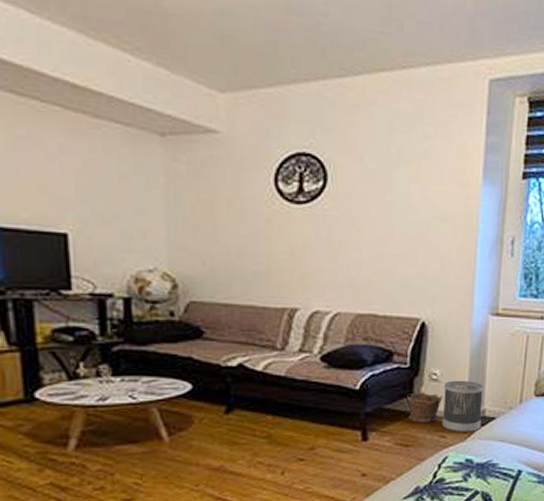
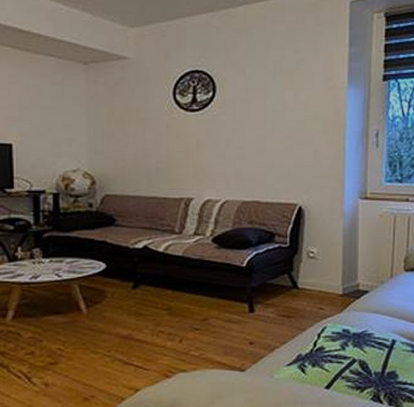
clay pot: present [407,392,443,423] -> none [288,268,320,296]
wastebasket: present [442,380,483,433] -> none [320,257,356,306]

